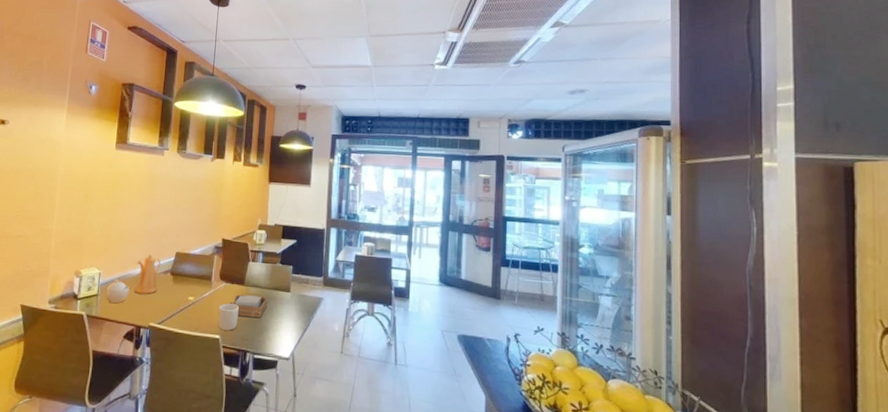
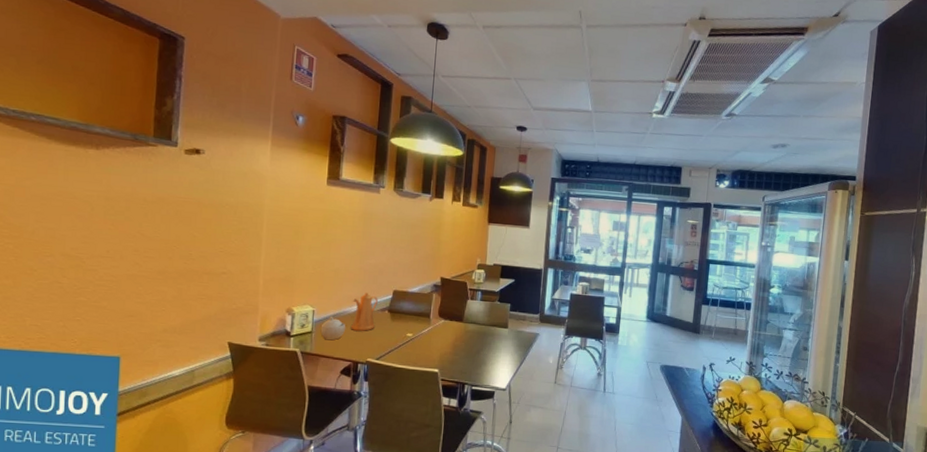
mug: present [217,303,239,331] -> none [436,339,457,365]
napkin holder: present [229,294,268,319] -> none [448,331,486,353]

